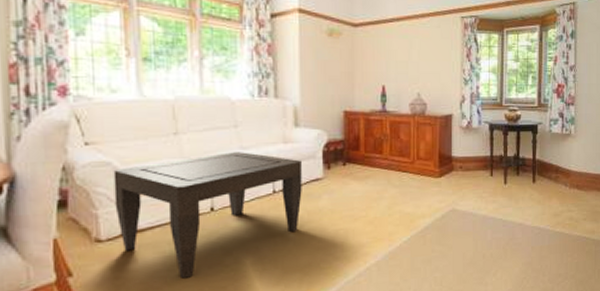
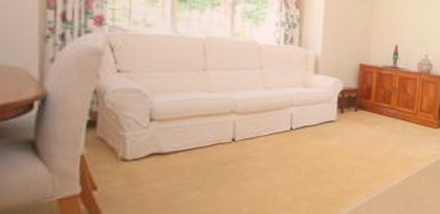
coffee table: present [113,152,302,279] -> none [142,91,318,199]

